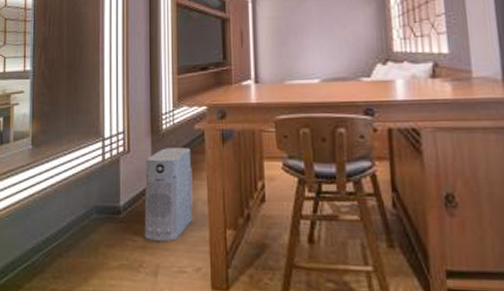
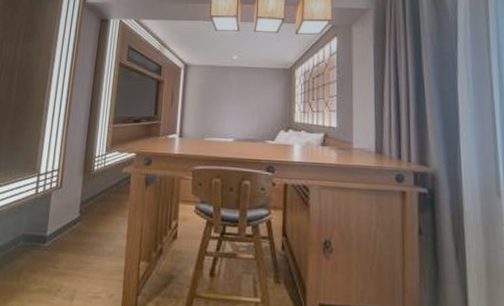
air purifier: present [144,148,193,242] -> none [65,186,117,270]

